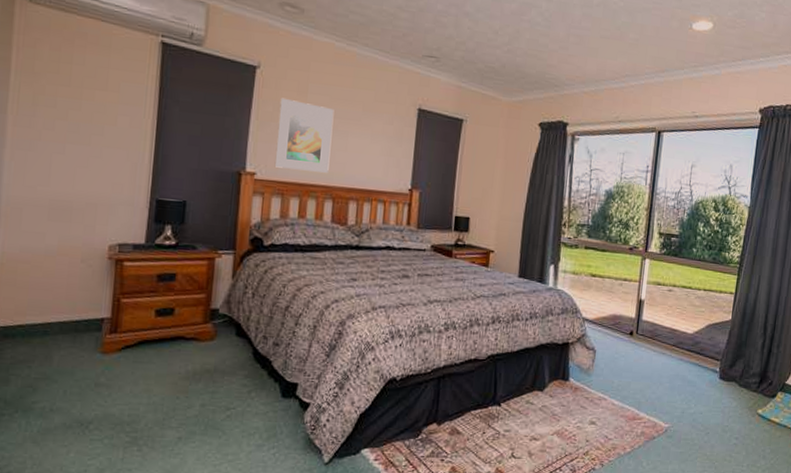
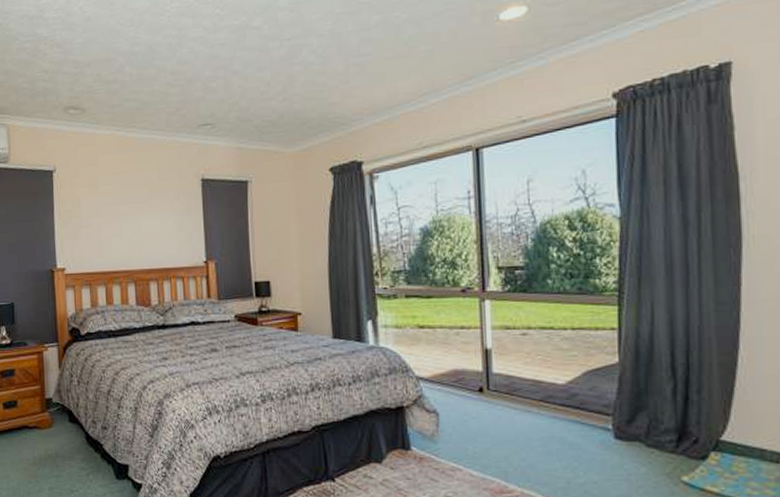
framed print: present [274,97,334,173] -> none [76,194,127,260]

